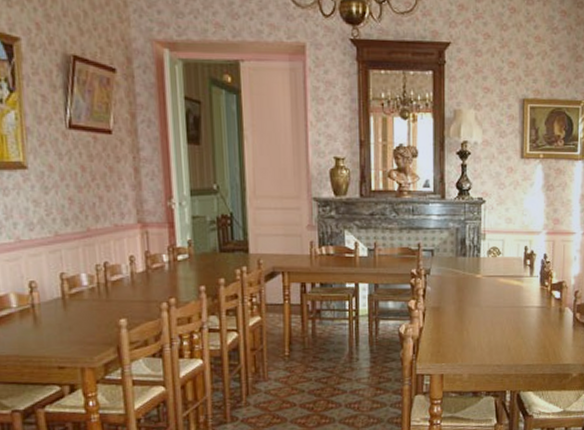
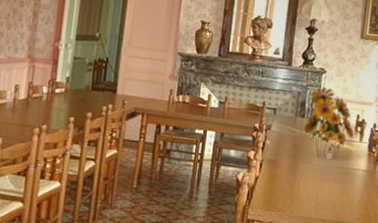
flower bouquet: none [467,218,523,299] -> present [304,86,354,160]

